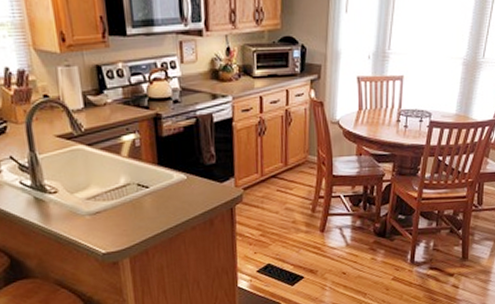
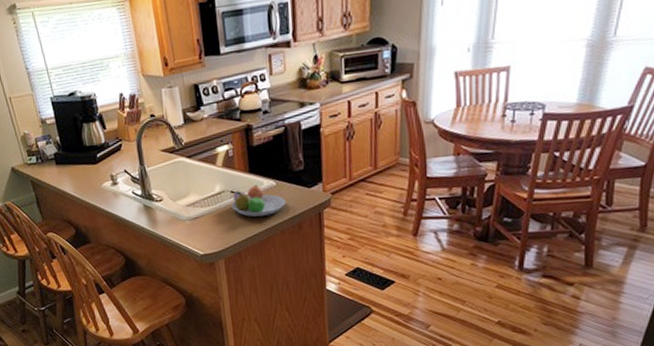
fruit bowl: none [137,178,197,212] -> present [231,185,286,217]

